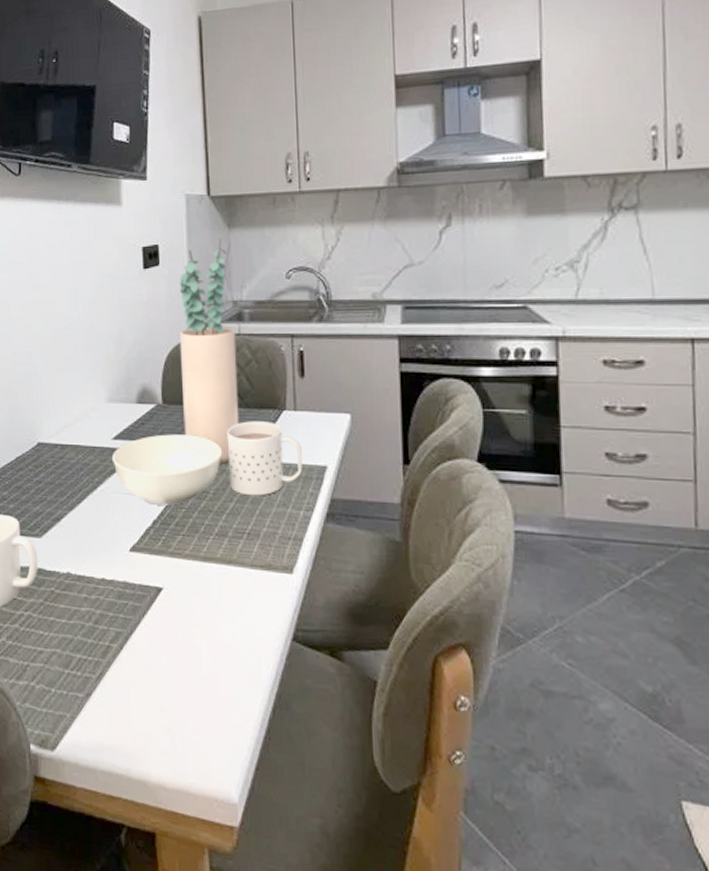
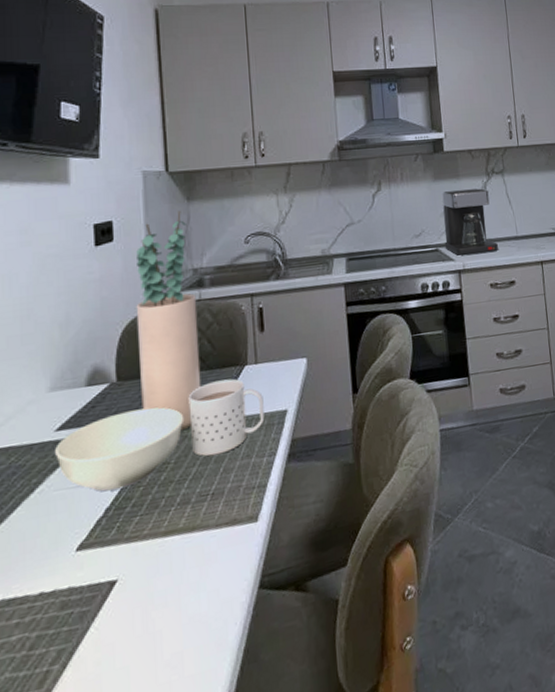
coffee maker: none [537,229,620,319] -> present [442,188,498,256]

